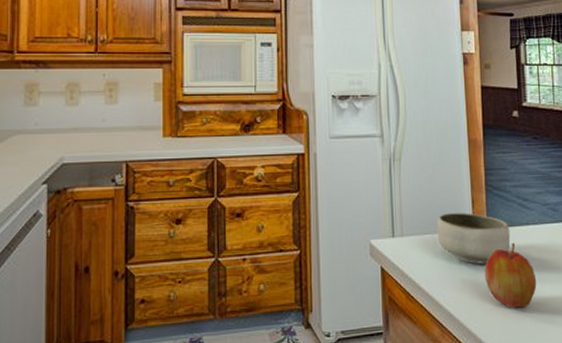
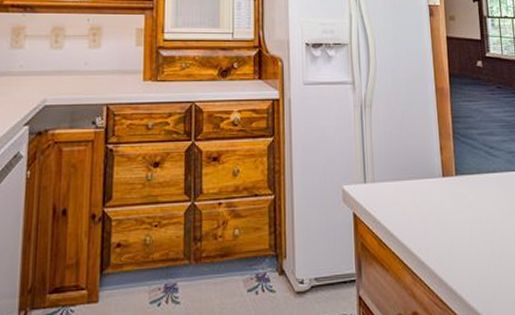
bowl: present [436,213,511,264] -> none [407,159,478,211]
apple: present [484,242,537,308] -> none [453,190,505,256]

